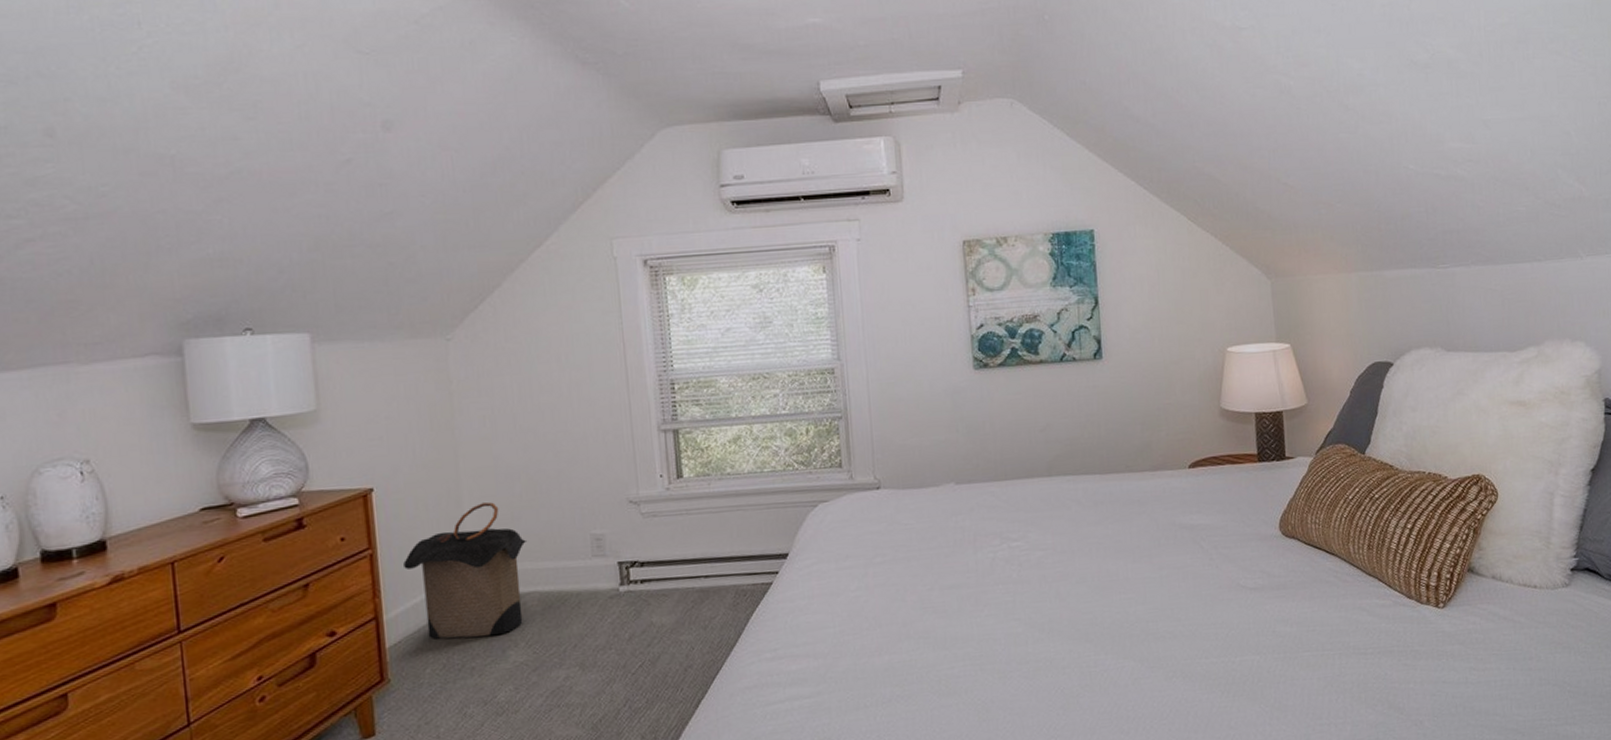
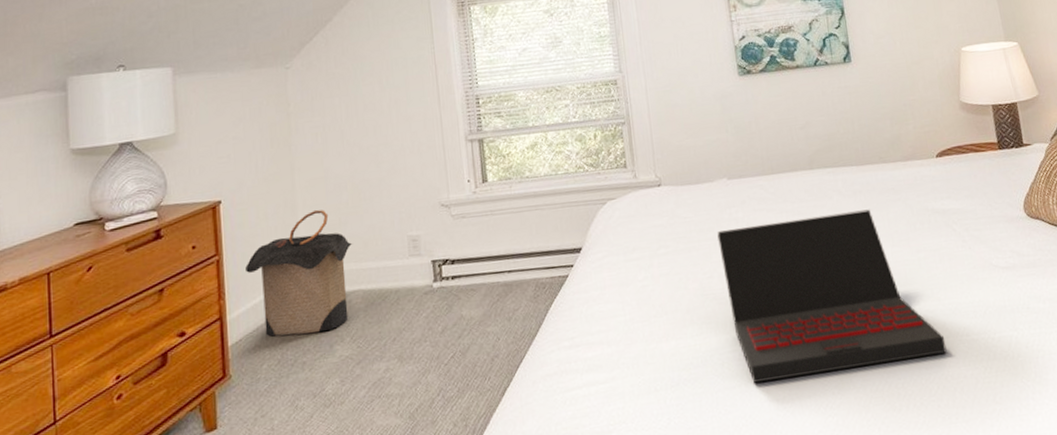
laptop: none [941,522,1183,703] -> present [717,209,947,384]

